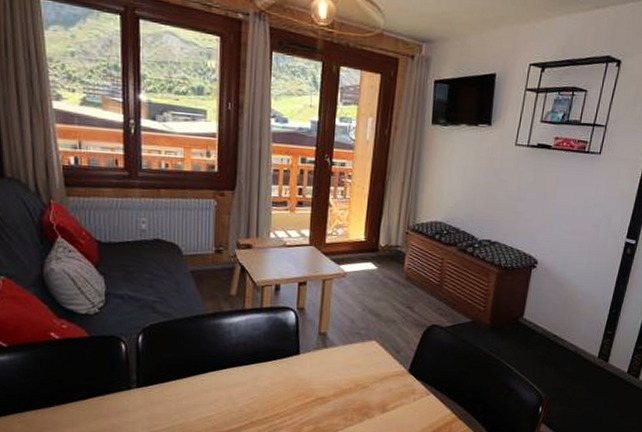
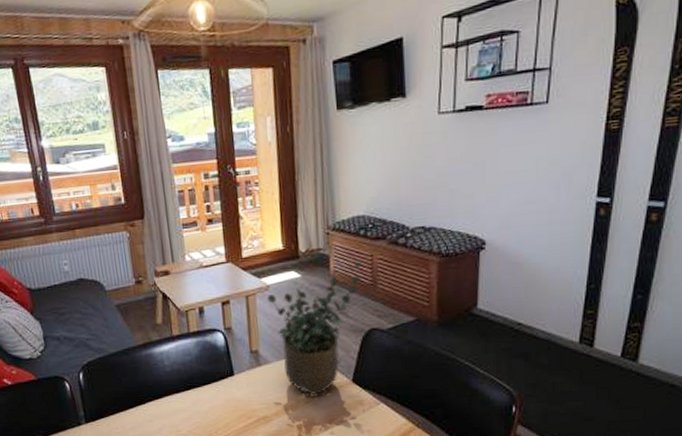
potted plant: none [342,263,433,380] -> present [266,261,362,395]

